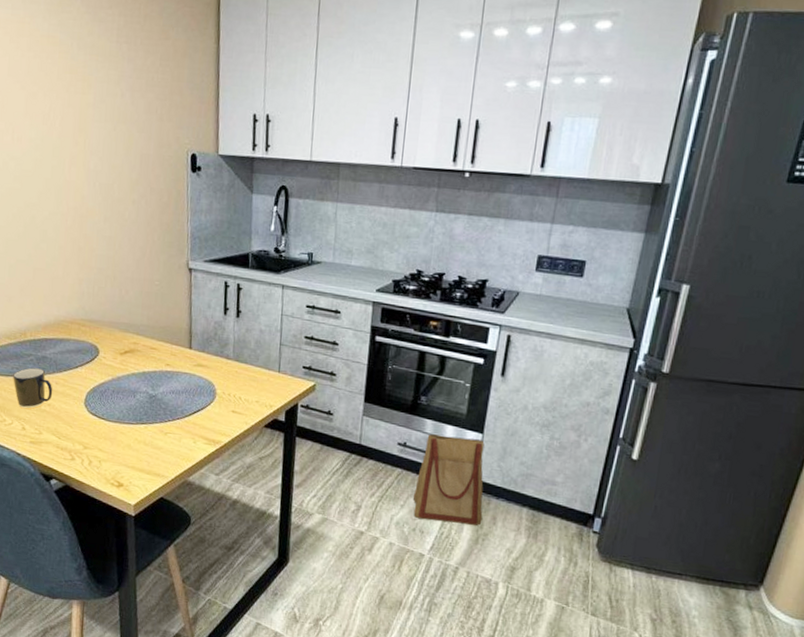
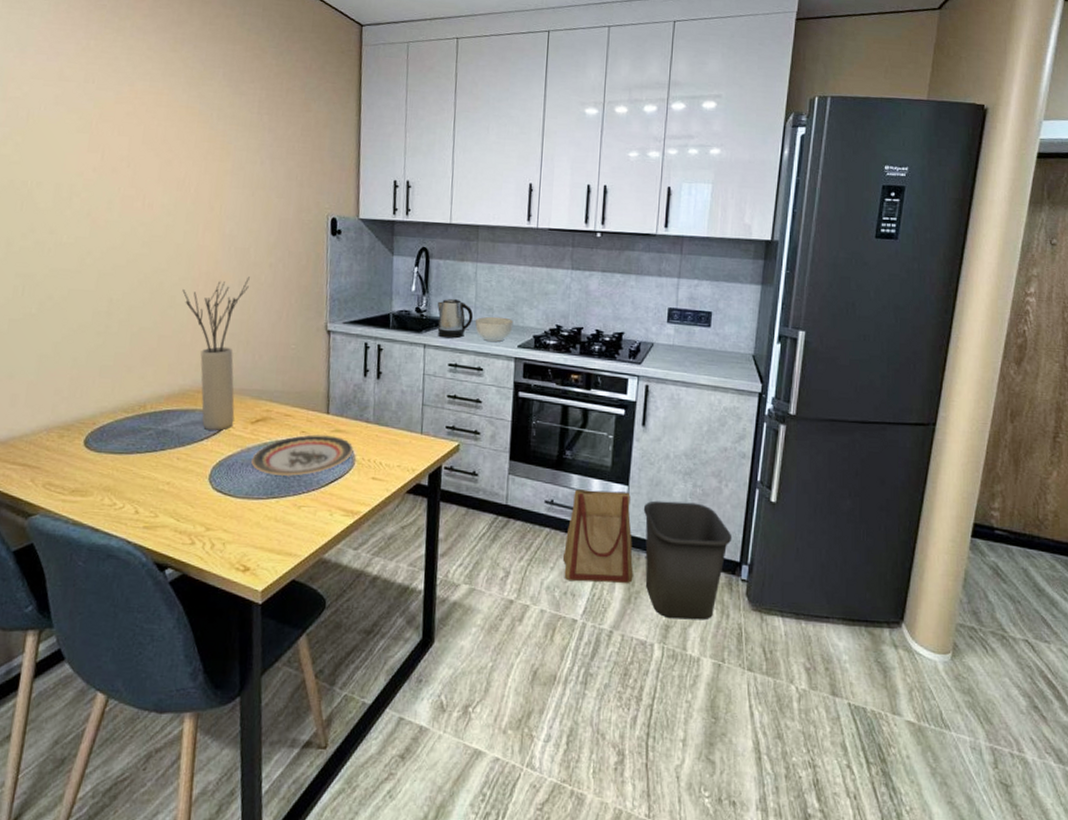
mug: present [12,367,53,409] -> none [127,443,174,490]
vase: none [53,213,114,360] -> present [182,277,250,432]
plate: none [121,368,215,406] -> present [251,435,354,477]
kettle: none [296,239,333,281] -> present [437,298,474,339]
bowl: none [333,259,373,286] -> present [474,316,514,343]
waste bin: none [494,450,587,566] -> present [643,500,732,620]

